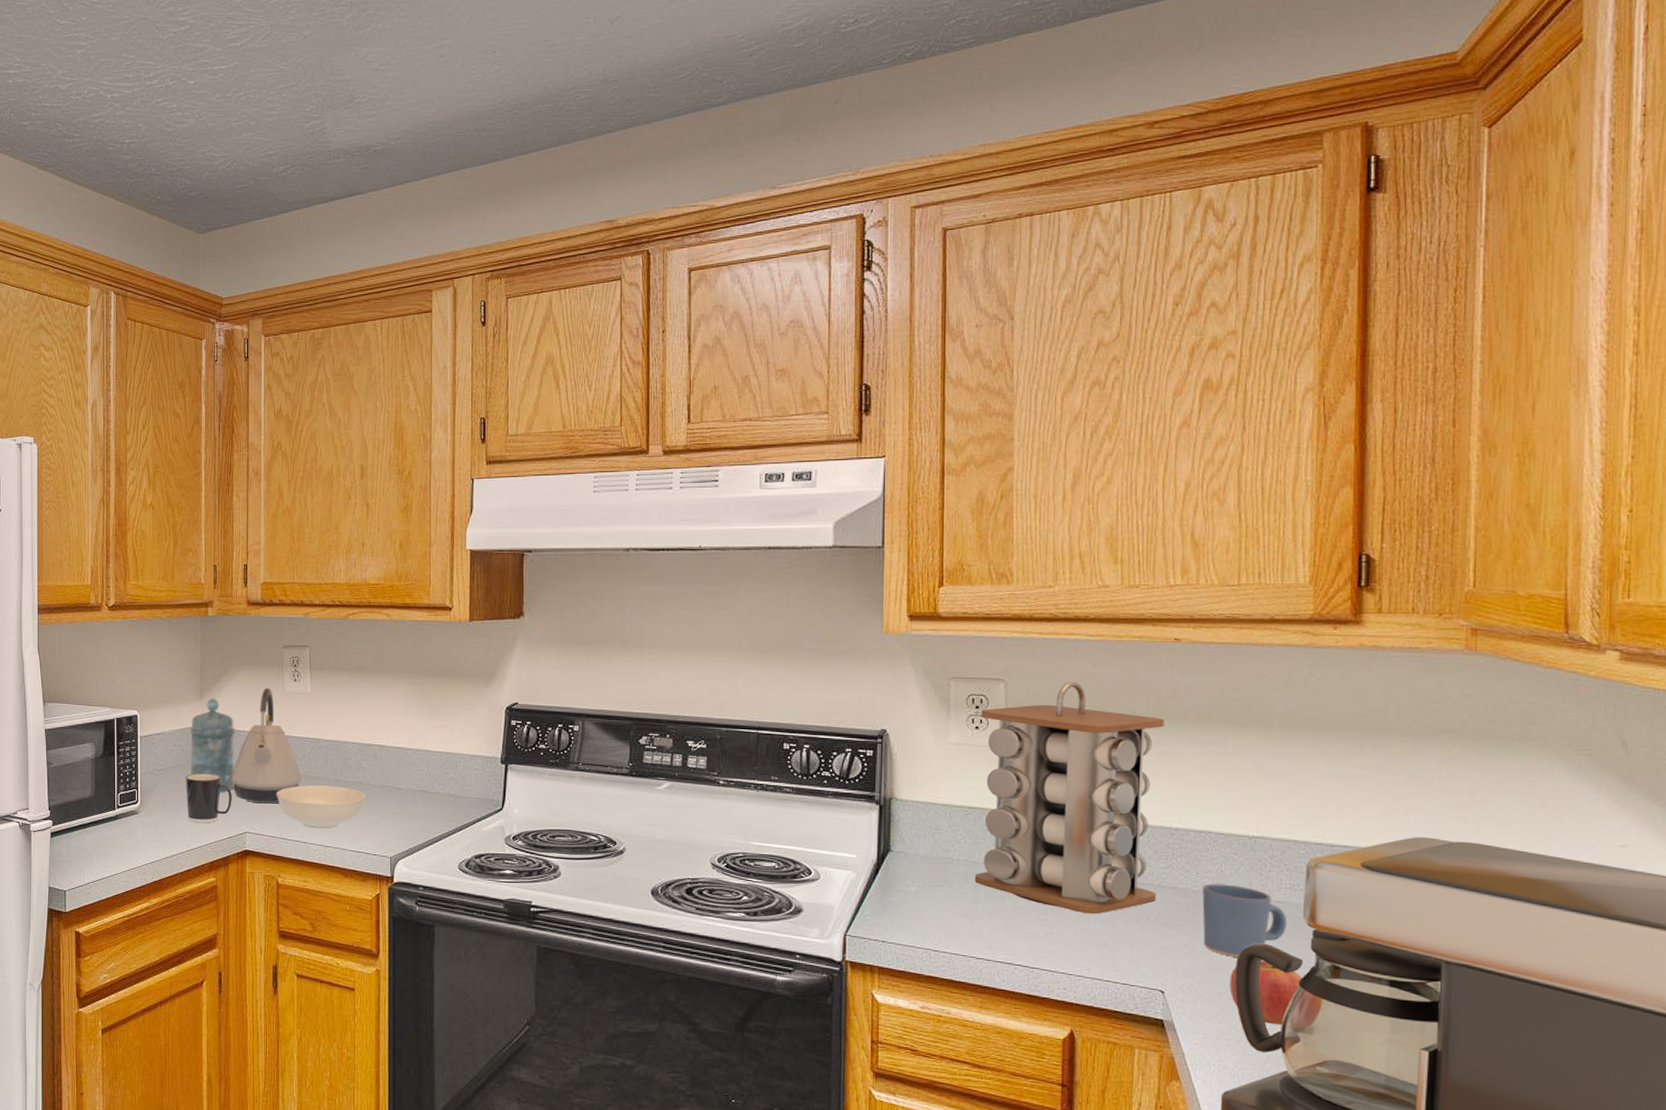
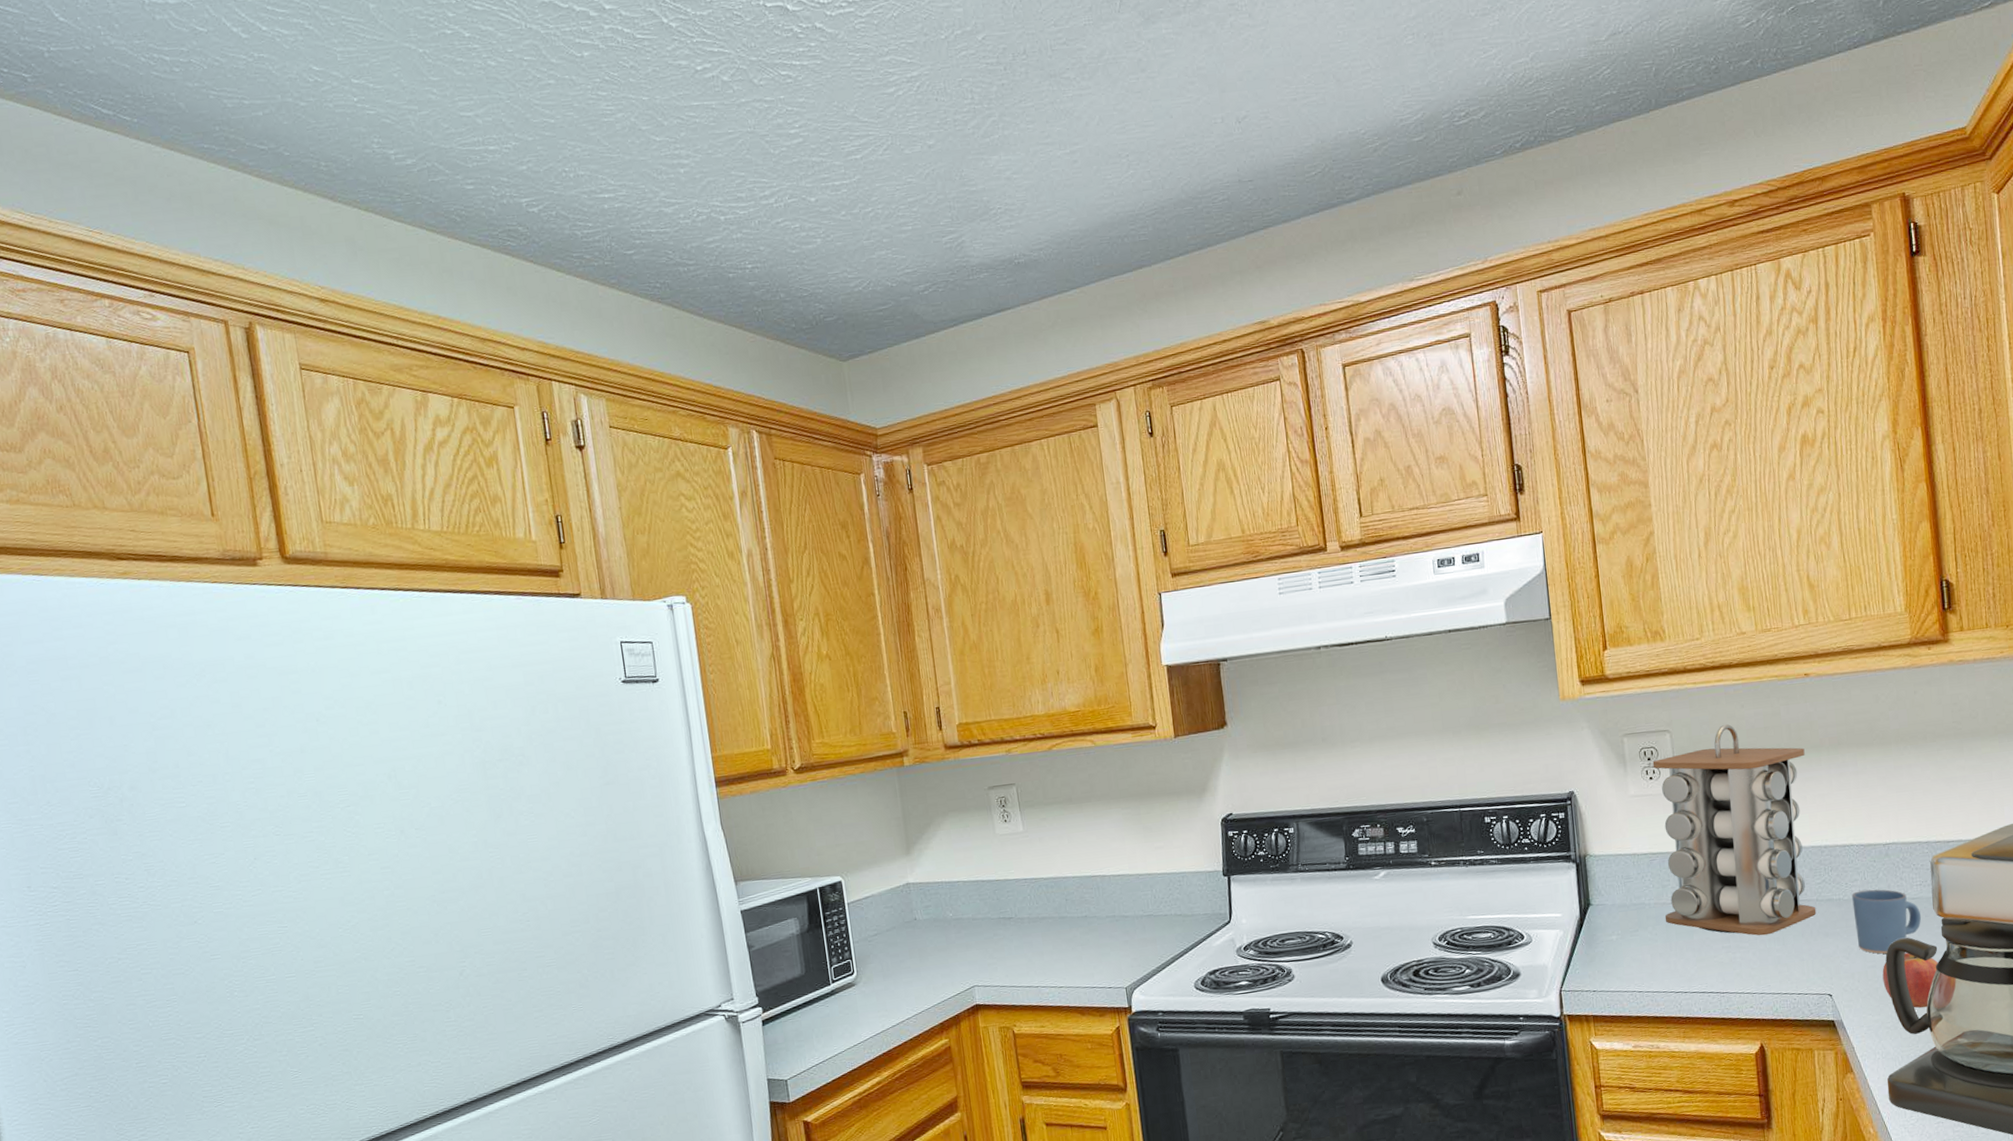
mug: present [185,774,232,823] -> none [902,931,956,985]
canister: present [189,699,236,793] -> none [900,852,955,949]
kettle: present [231,687,302,804] -> none [950,832,1026,955]
bowl: present [276,785,366,829] -> none [1000,923,1093,971]

